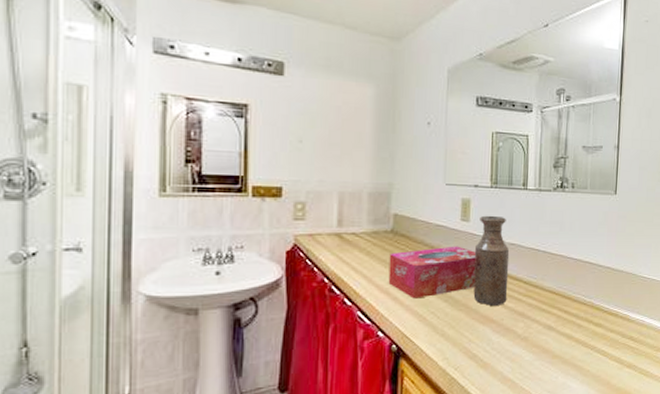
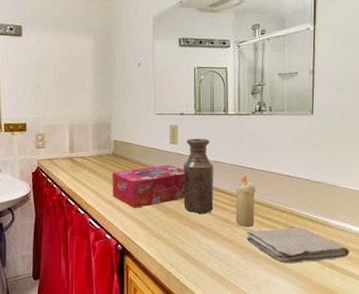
candle: none [531,261,554,322] -> present [235,176,256,227]
washcloth: none [542,322,649,364] -> present [246,228,350,264]

